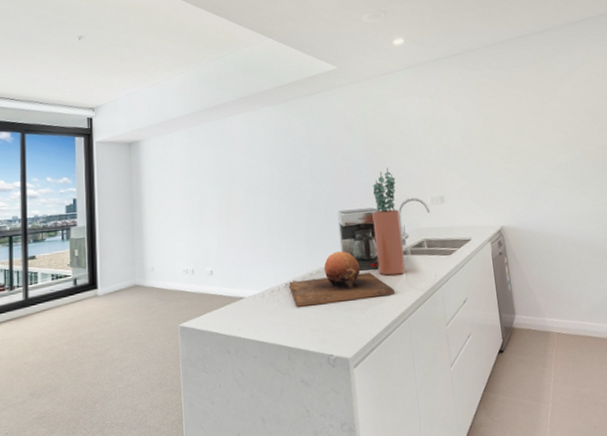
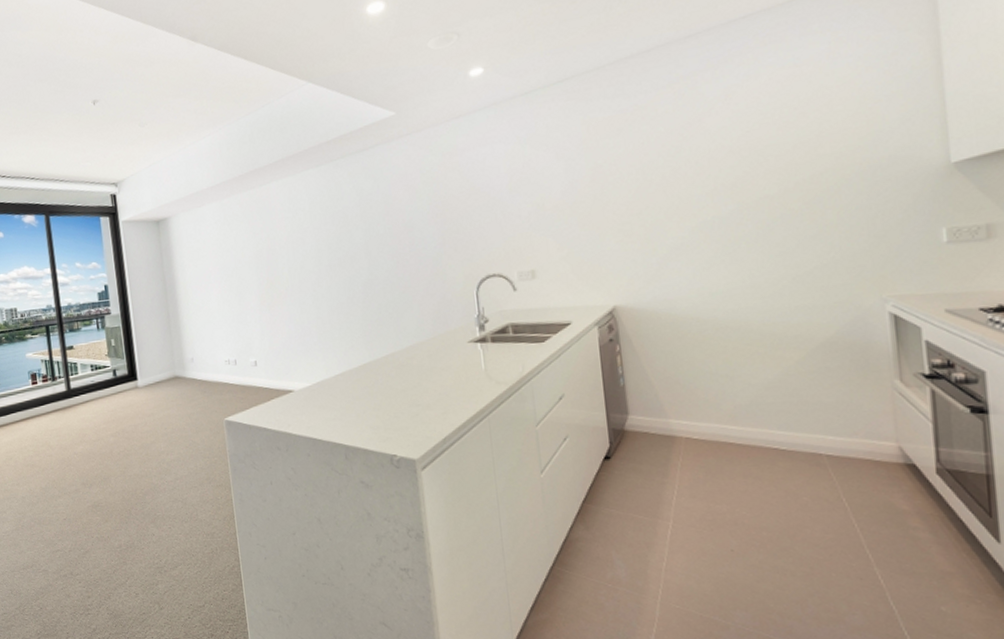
chopping board: present [289,251,395,307] -> none [343,338,471,402]
coffee maker: present [337,207,380,269] -> none [398,286,453,360]
vase: present [372,168,406,276] -> none [442,237,485,368]

